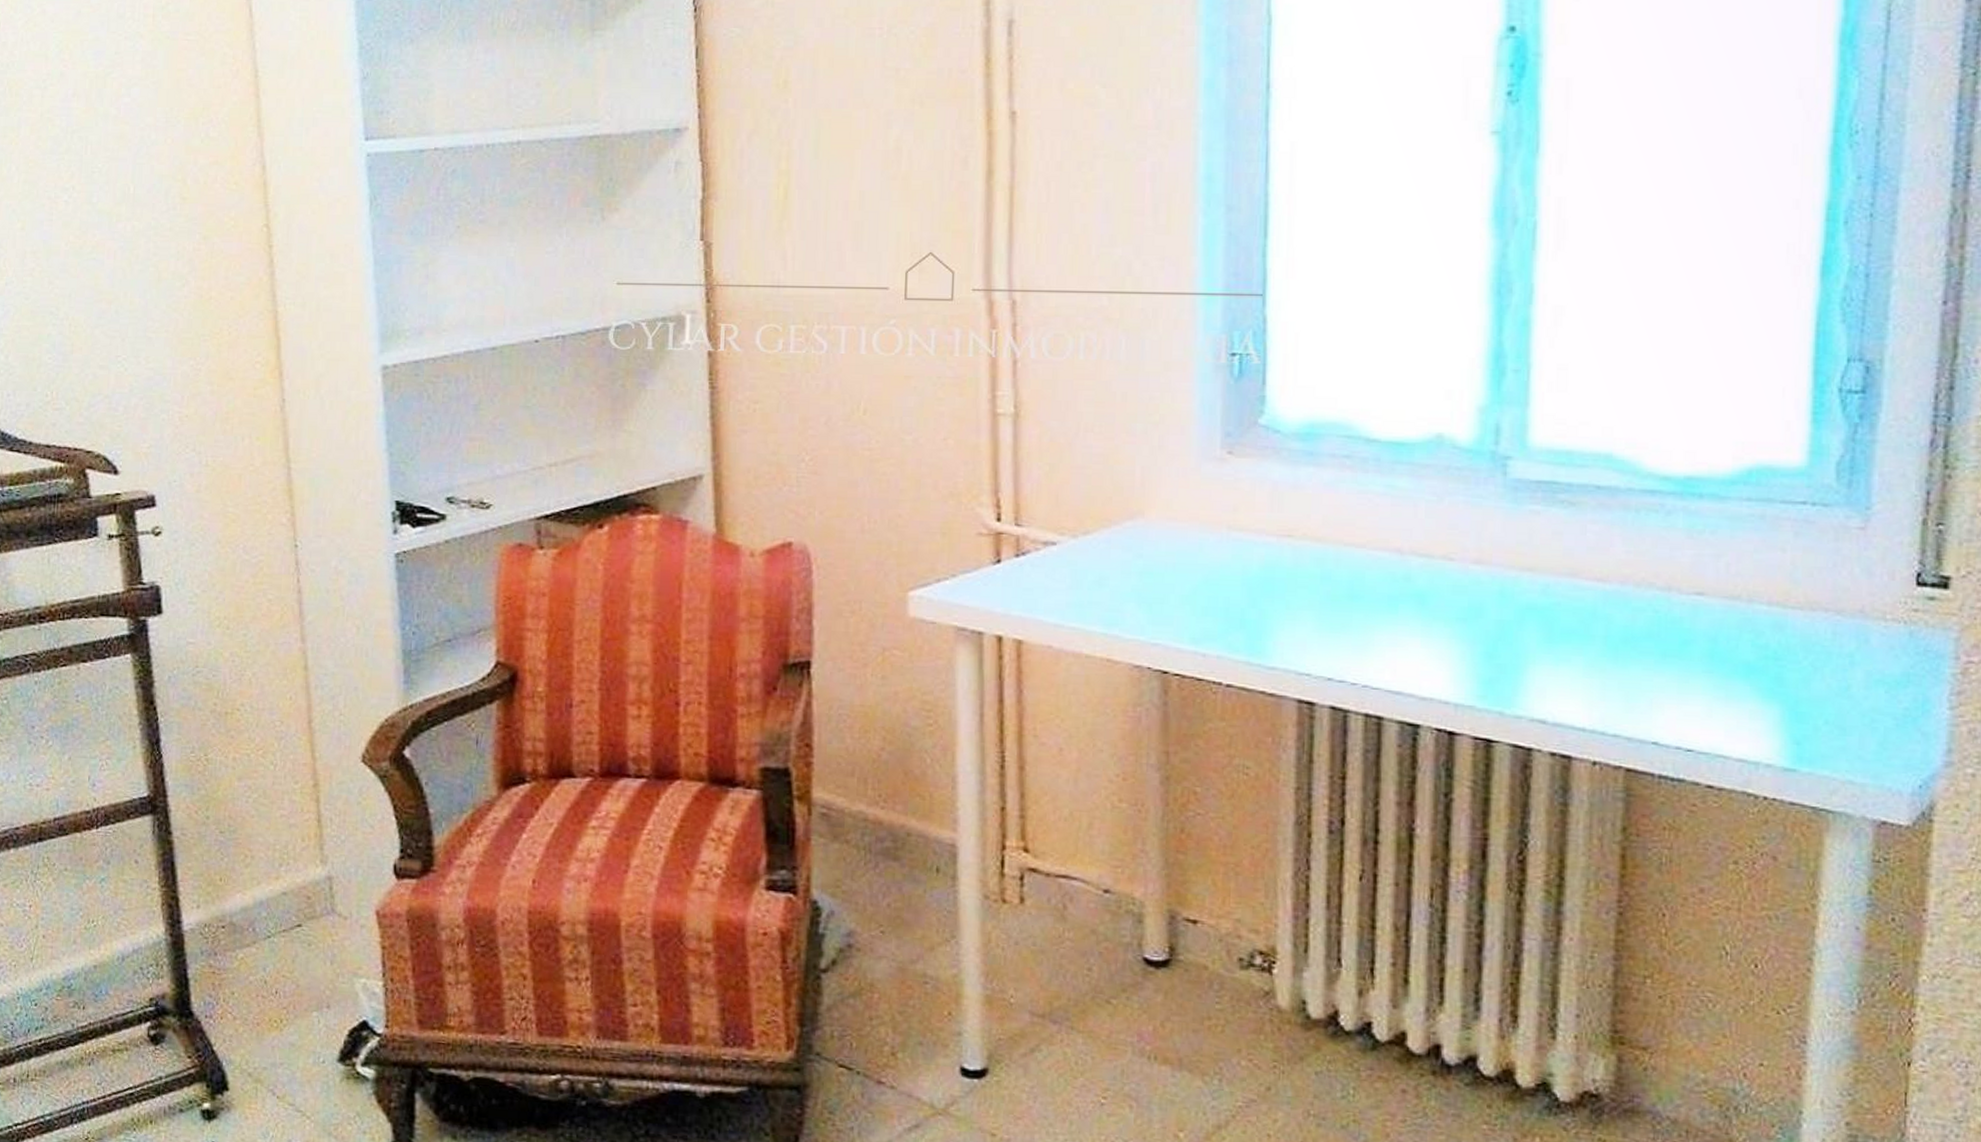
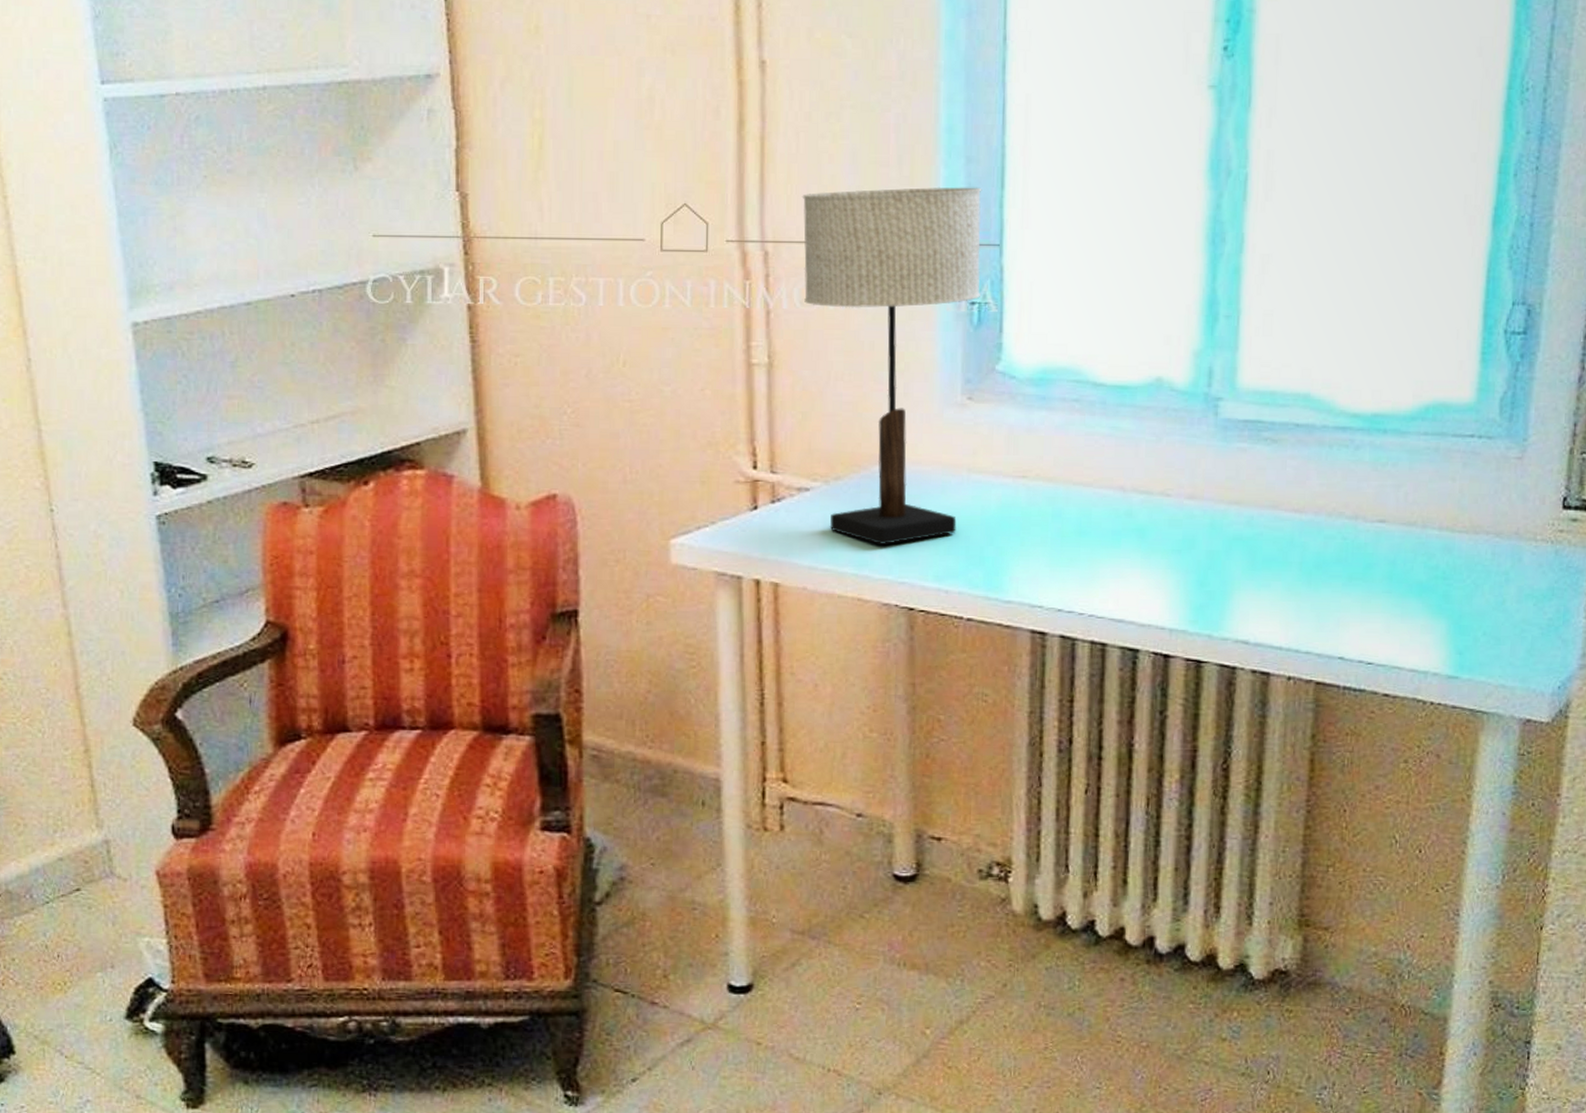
table lamp: none [1052,235,1244,603] -> present [802,186,982,544]

